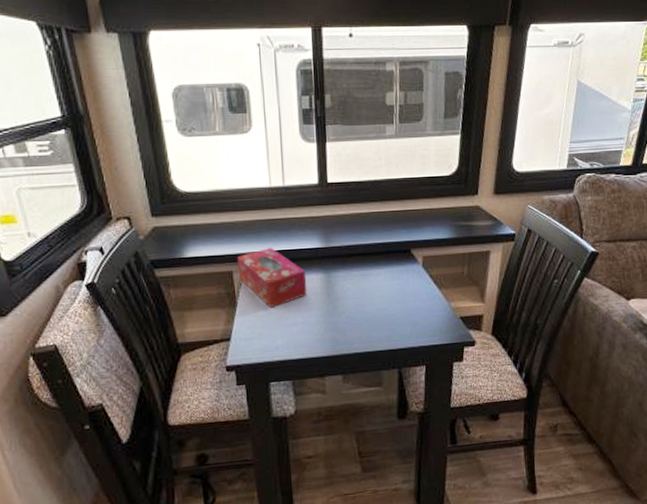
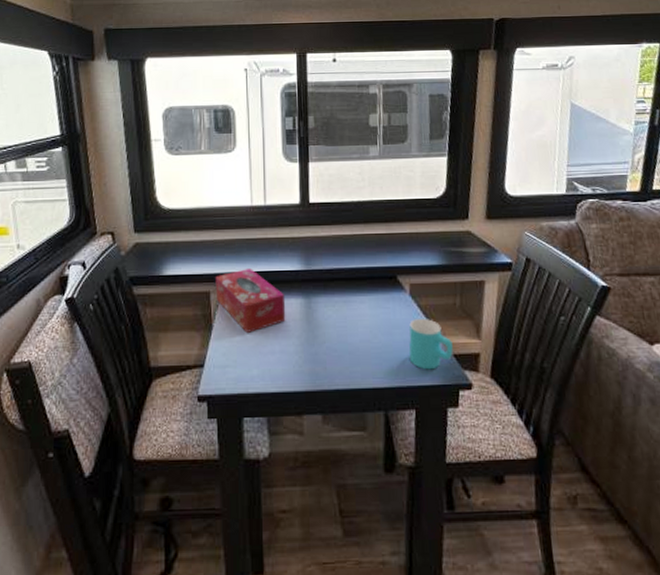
cup: none [420,287,460,332] -> present [408,319,453,370]

